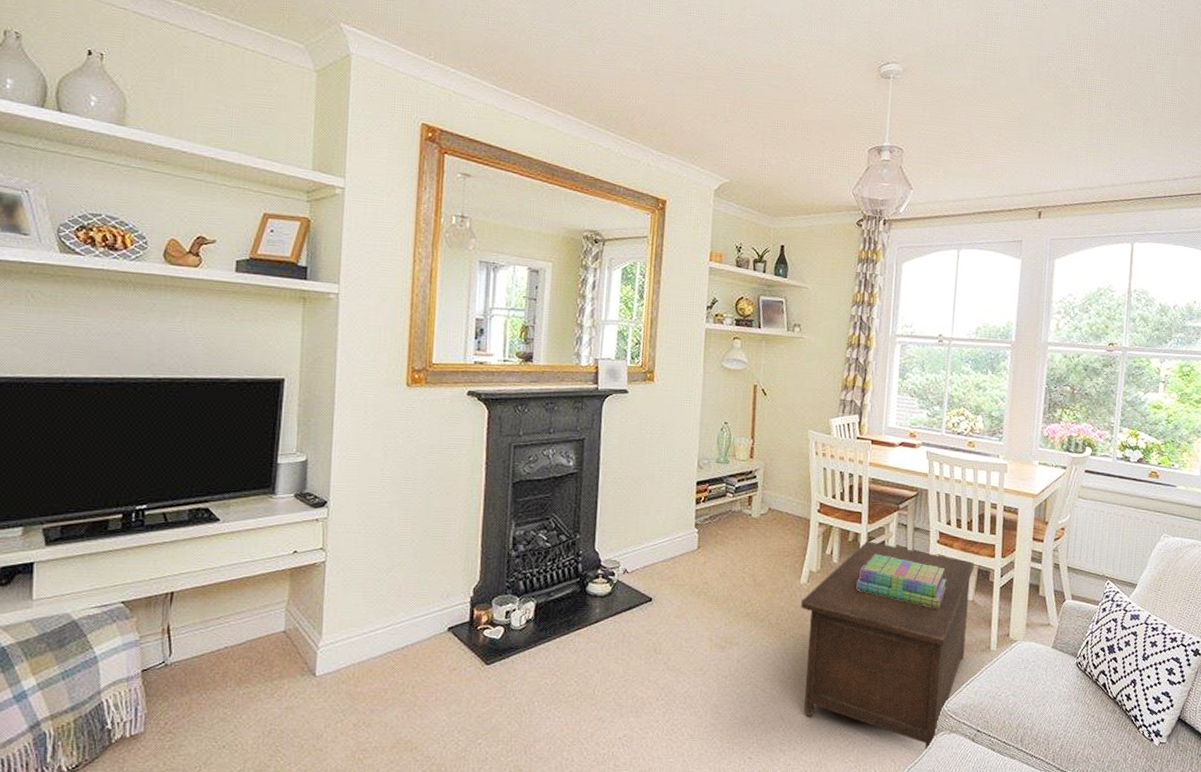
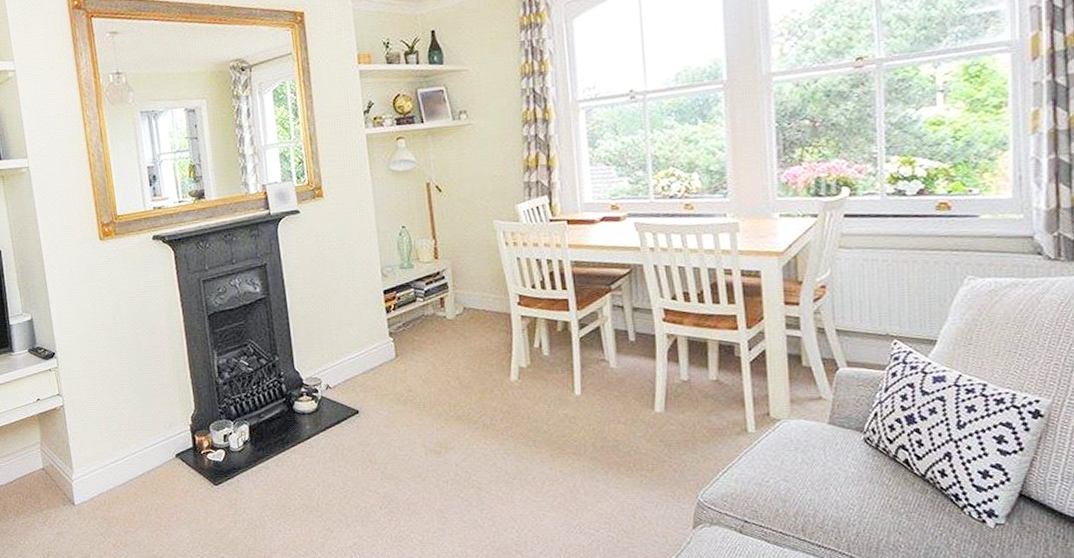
cabinet: present [801,541,975,750] -> none [515,328,716,545]
stack of books: present [856,554,946,609] -> none [574,341,681,393]

